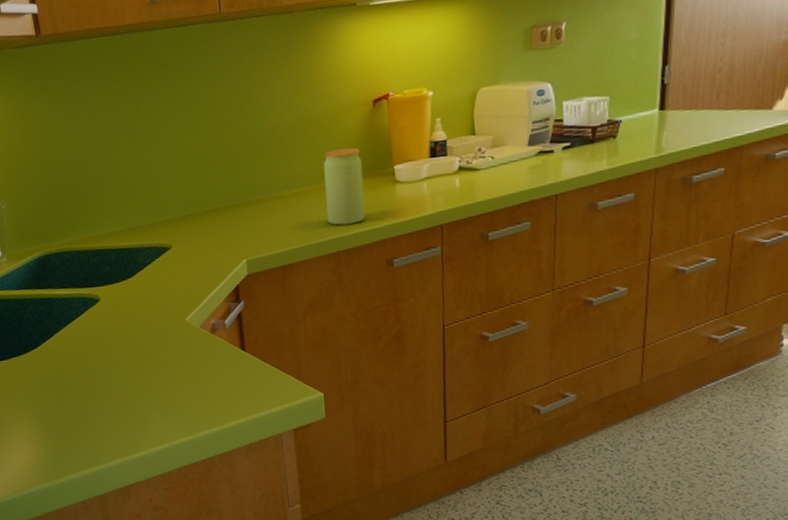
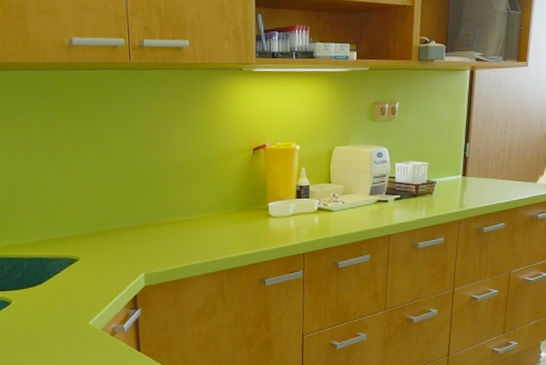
jar: present [324,147,365,226] -> none [212,185,244,249]

